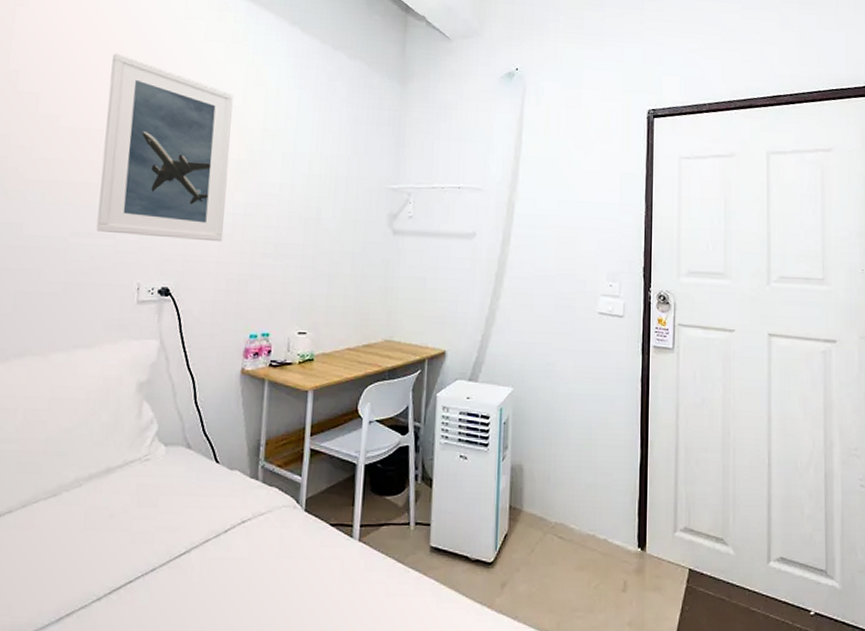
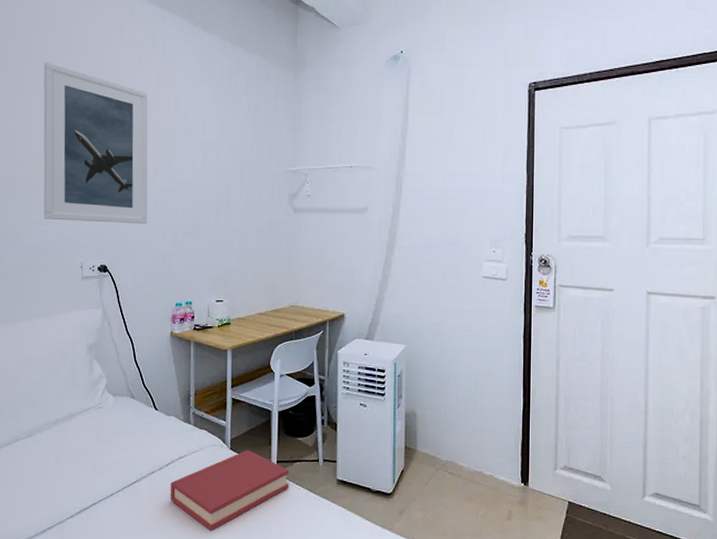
hardback book: none [226,512,374,613] -> present [170,450,289,531]

